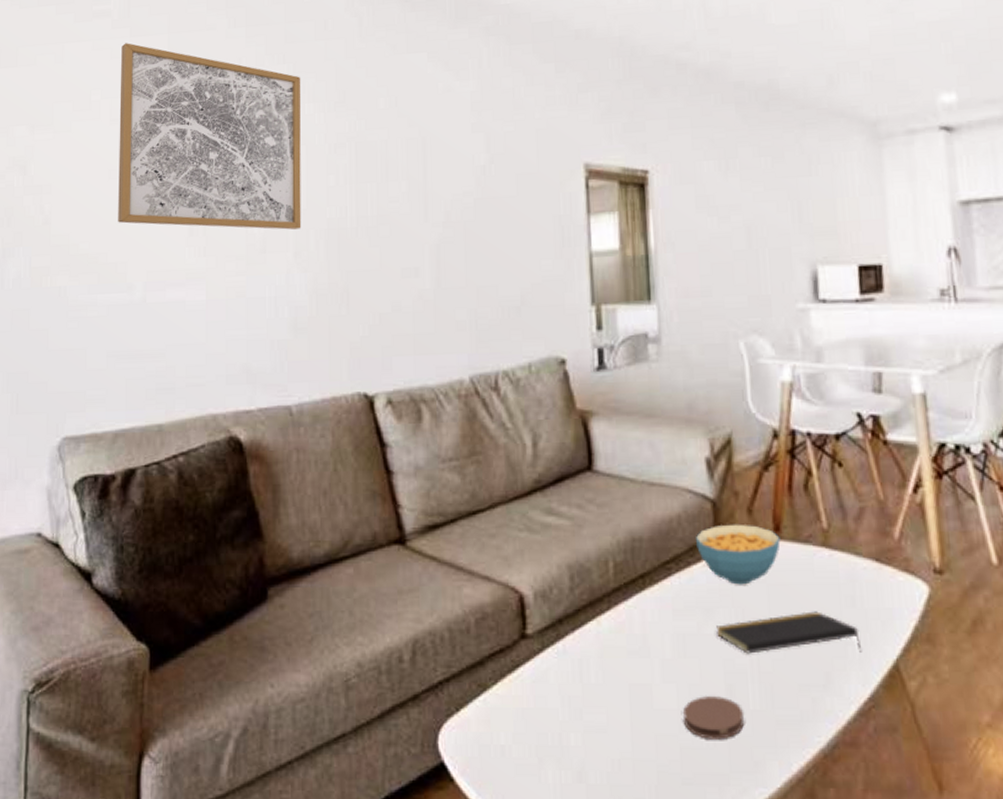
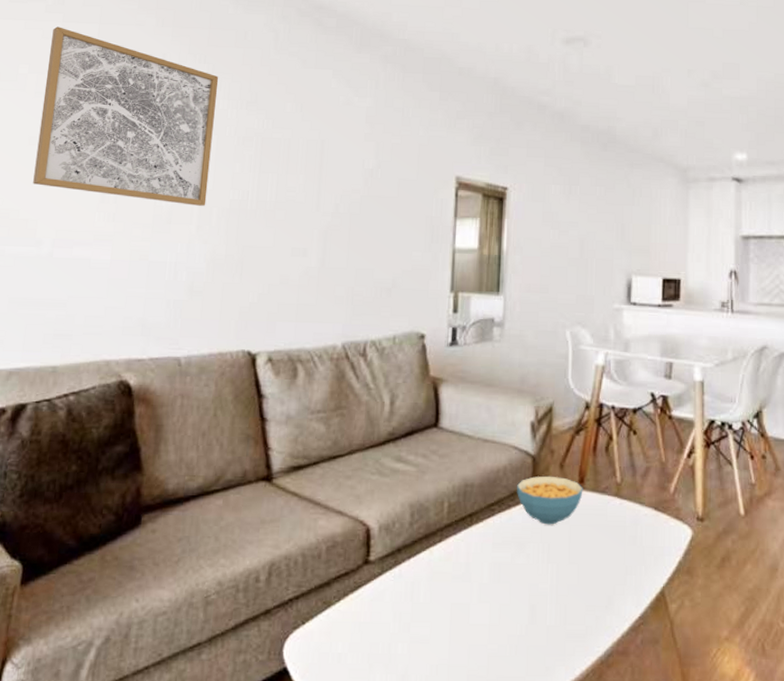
coaster: present [683,696,744,740] -> none [493,614,541,649]
notepad: present [716,611,863,654] -> none [526,547,638,581]

